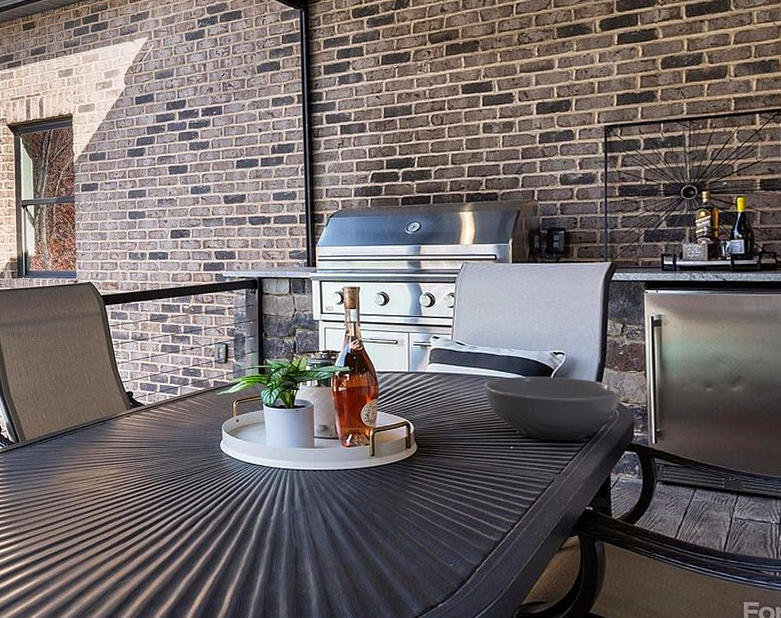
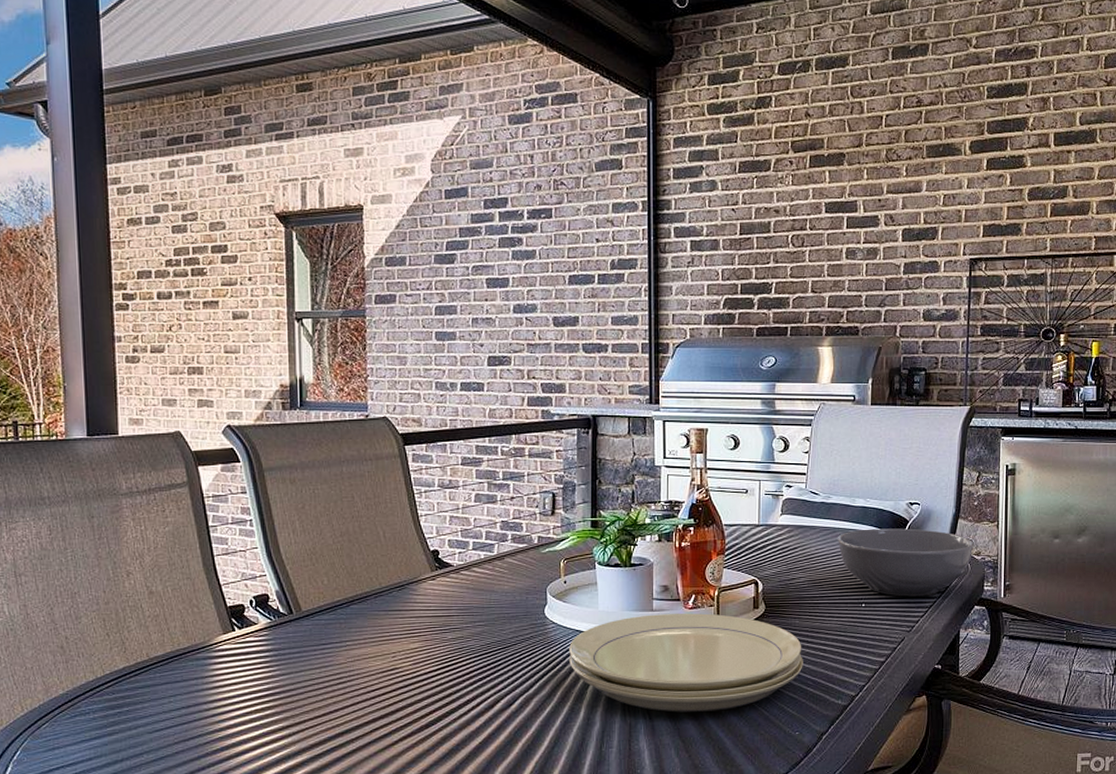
plate: none [242,451,455,540] -> present [569,613,803,713]

